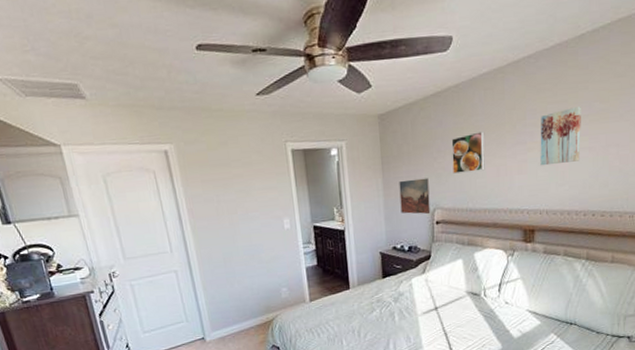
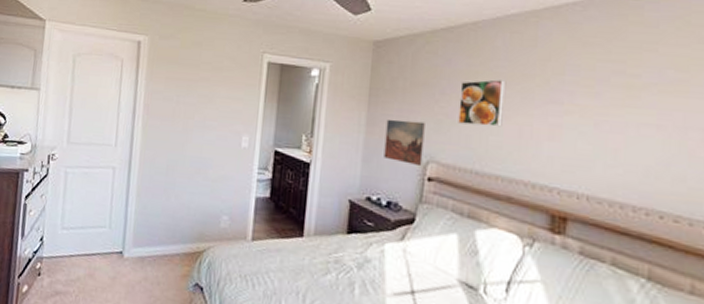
wall art: present [540,107,581,166] -> none [582,71,646,140]

